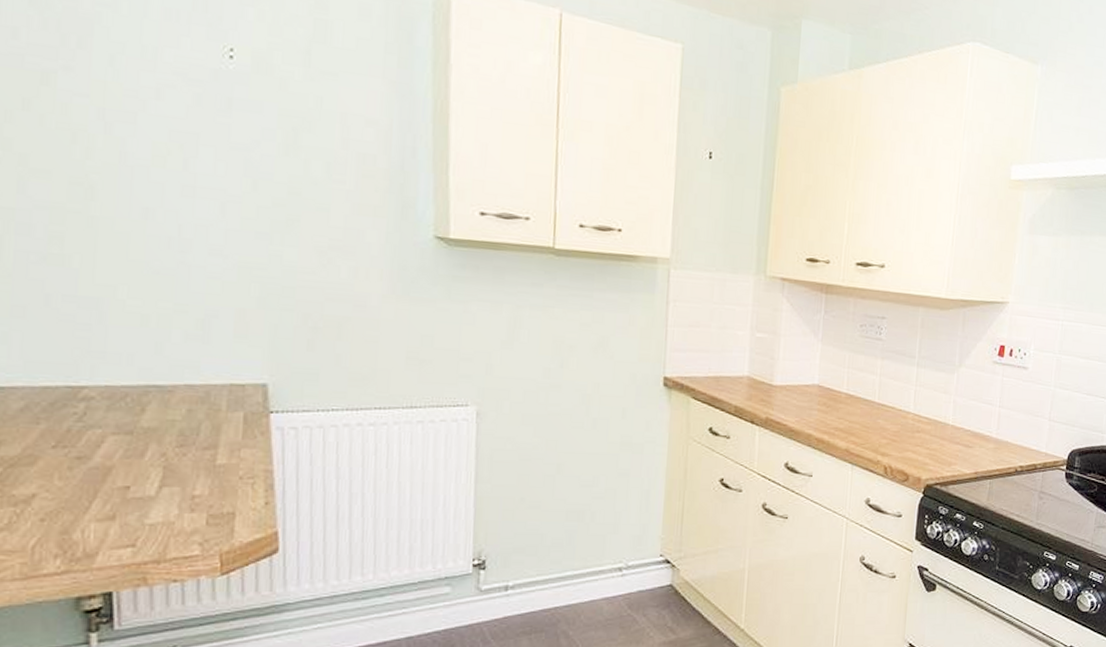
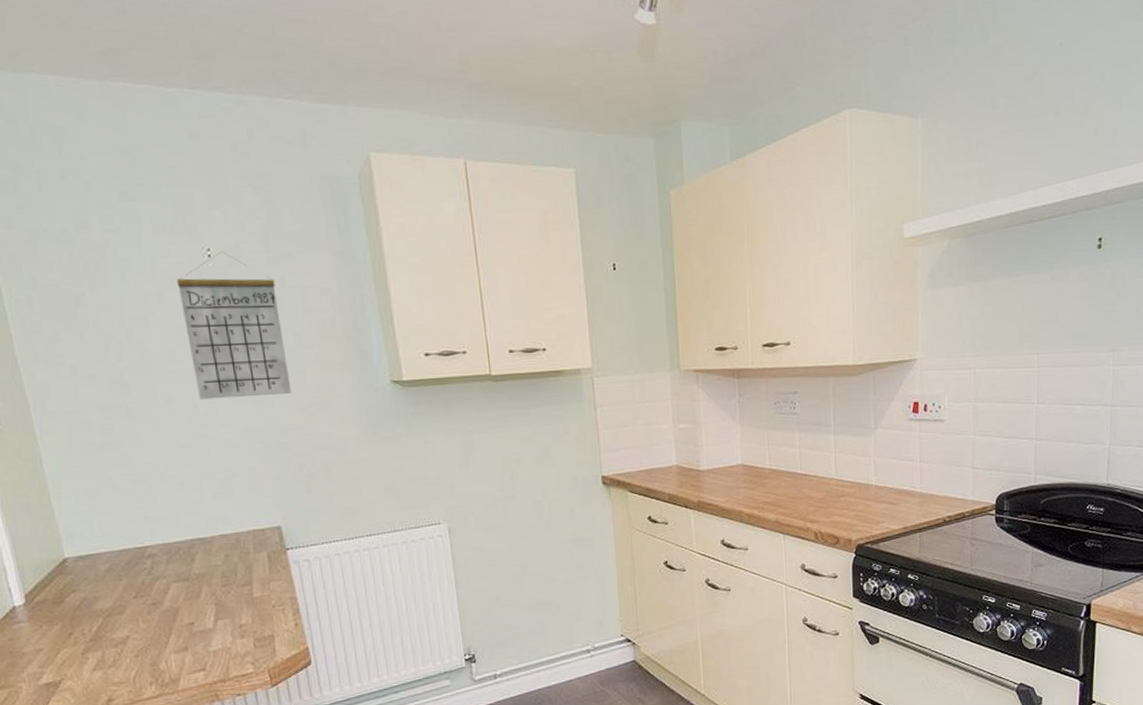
calendar: none [183,54,310,232] -> present [177,251,292,400]

